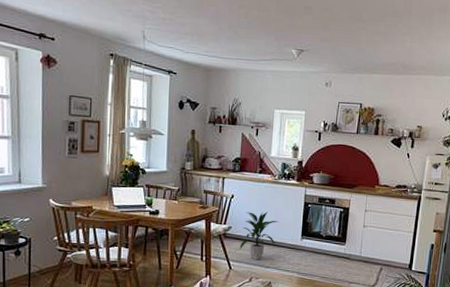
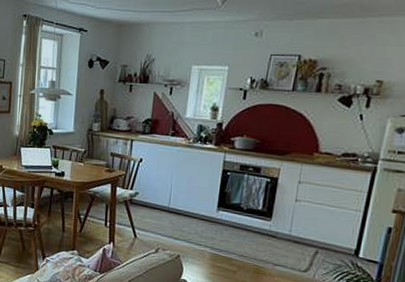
indoor plant: present [239,212,279,260] -> none [146,177,191,230]

